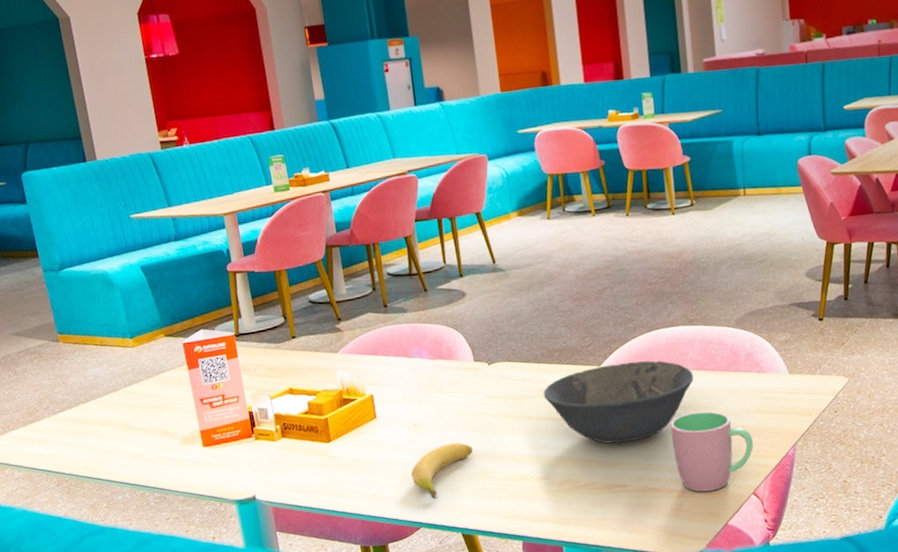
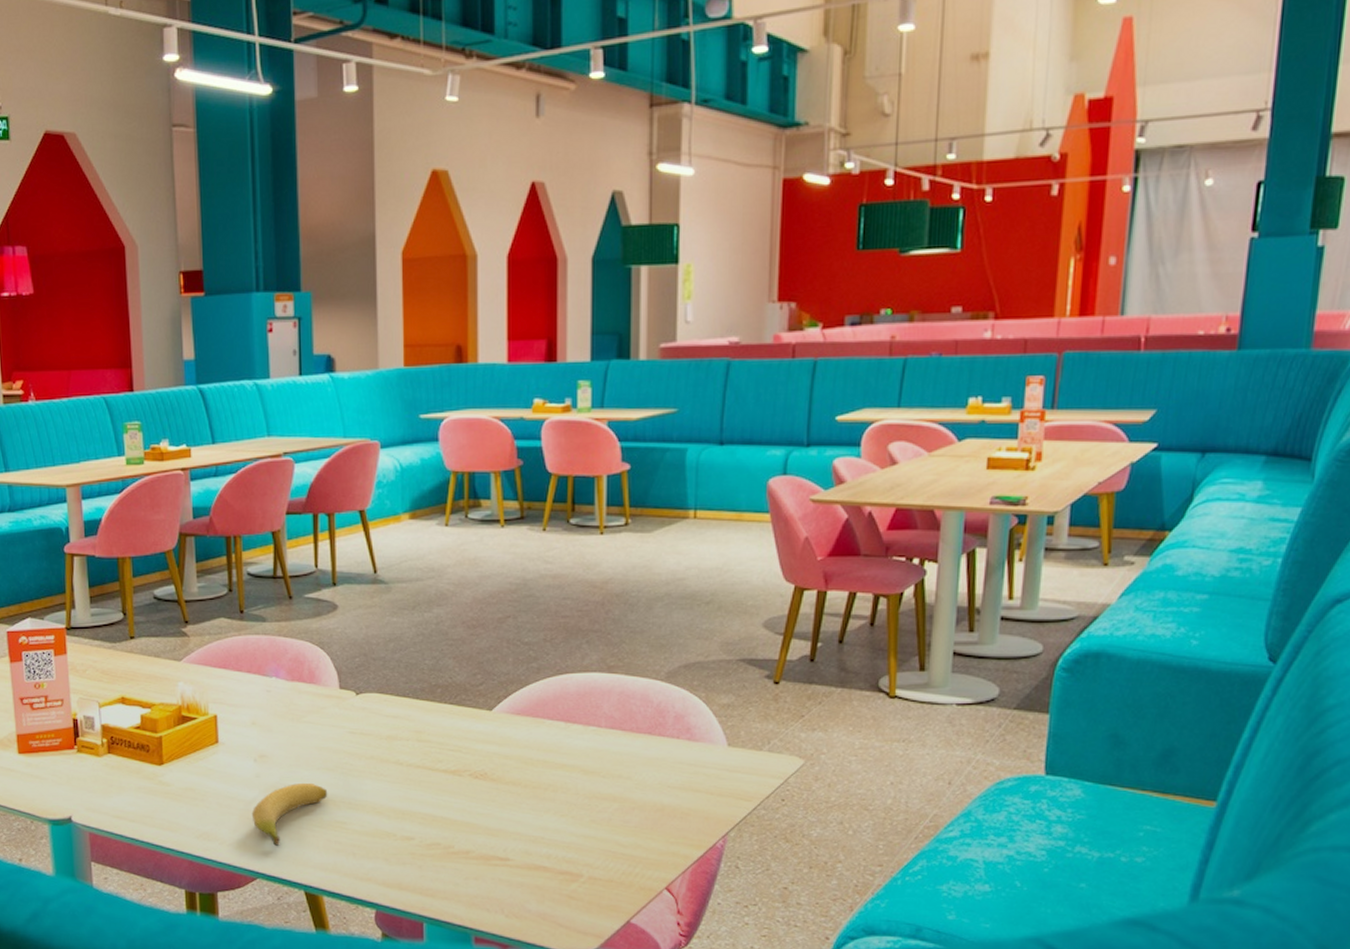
bowl: present [543,360,694,444] -> none [418,710,607,807]
cup: present [670,411,753,492] -> none [570,780,672,879]

